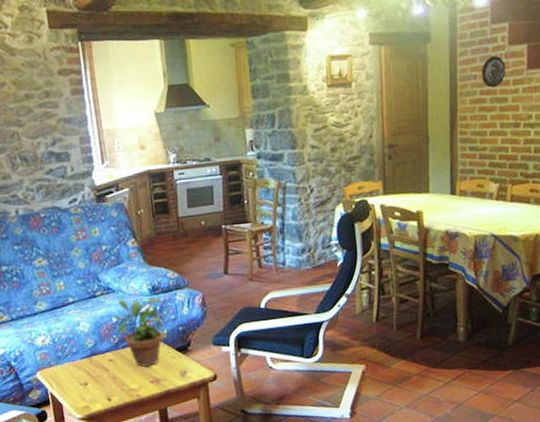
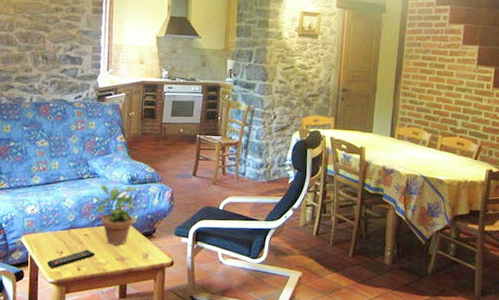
remote control: none [72,376,125,403] -> present [47,249,95,268]
decorative plate: present [481,56,506,88] -> none [425,31,445,56]

